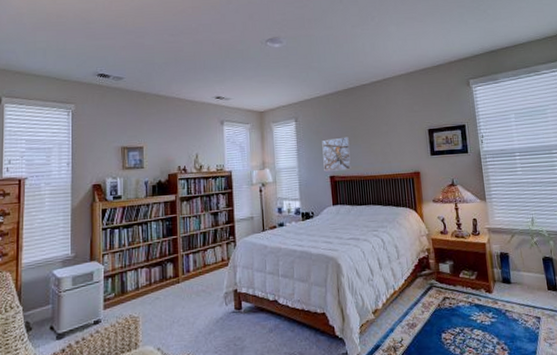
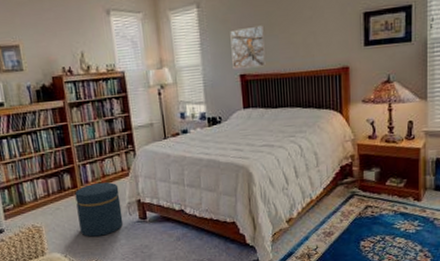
ottoman: none [175,272,219,328] -> present [74,182,124,237]

